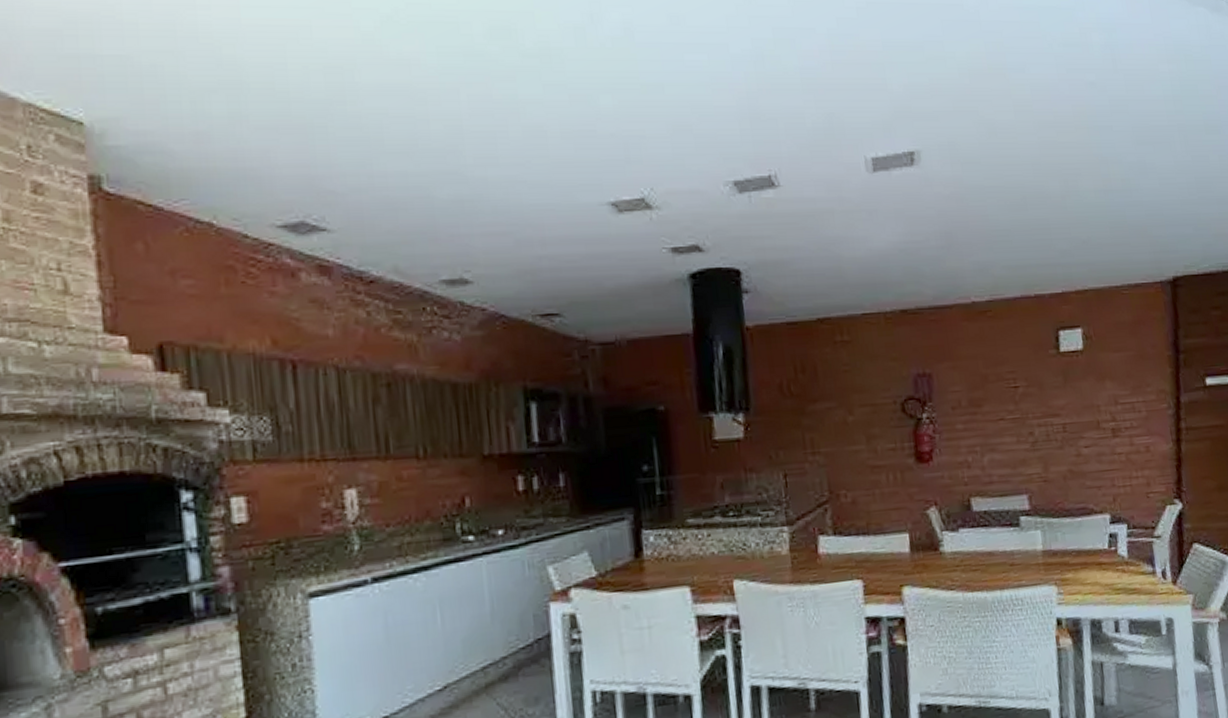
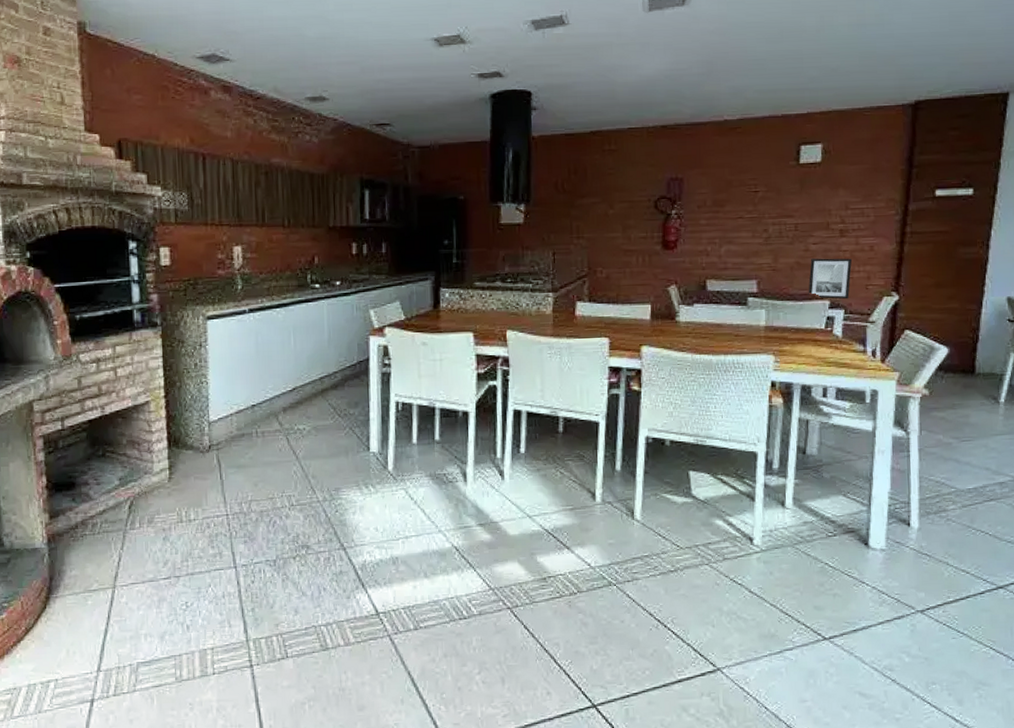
wall art: none [1084,462,1131,513] -> present [808,258,852,300]

